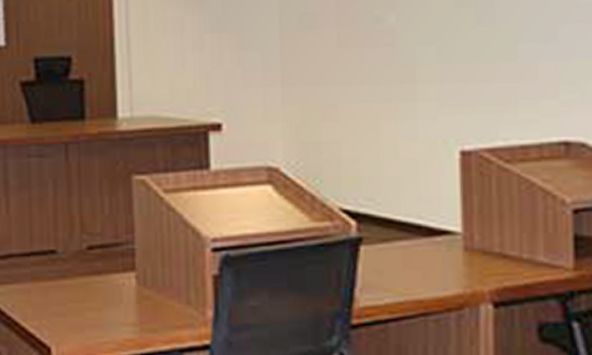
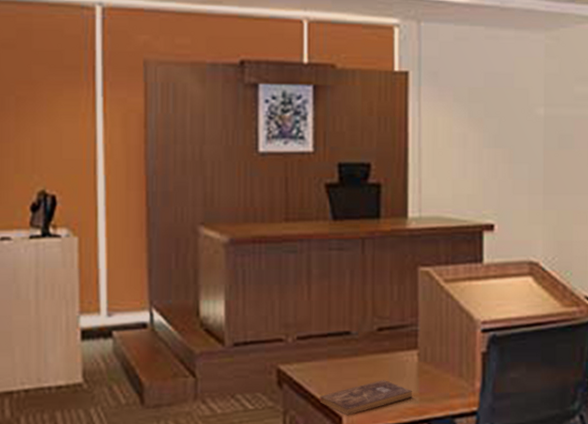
bible: none [23,305,132,347] -> present [318,379,413,416]

